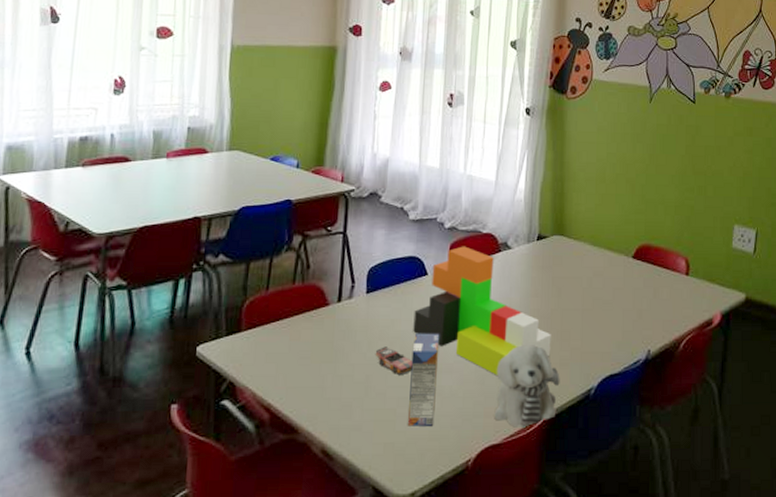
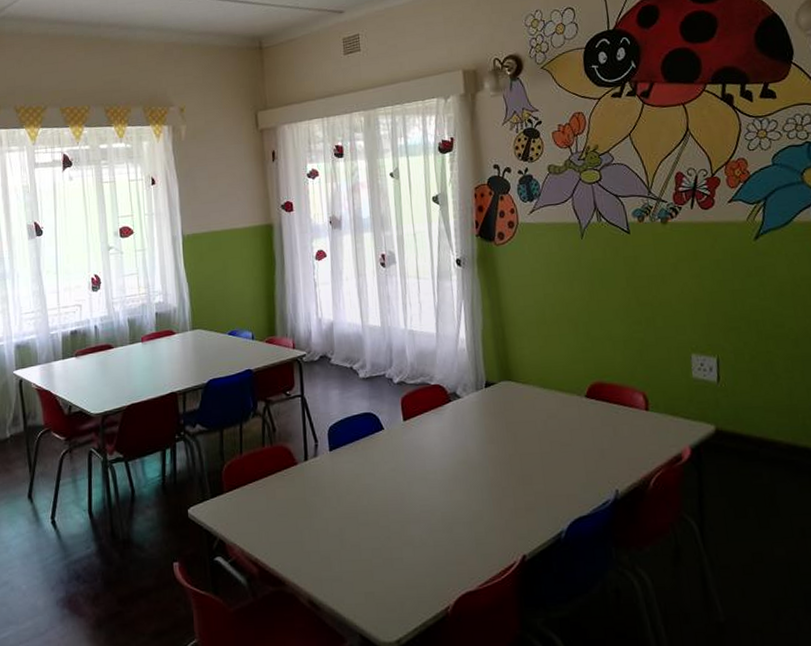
toy car: present [375,347,413,376] -> none [345,500,382,528]
juice box: present [407,333,440,426] -> none [379,484,409,576]
toy blocks: present [413,246,551,375] -> none [376,399,515,523]
plush toy: present [494,344,560,428] -> none [463,490,528,574]

